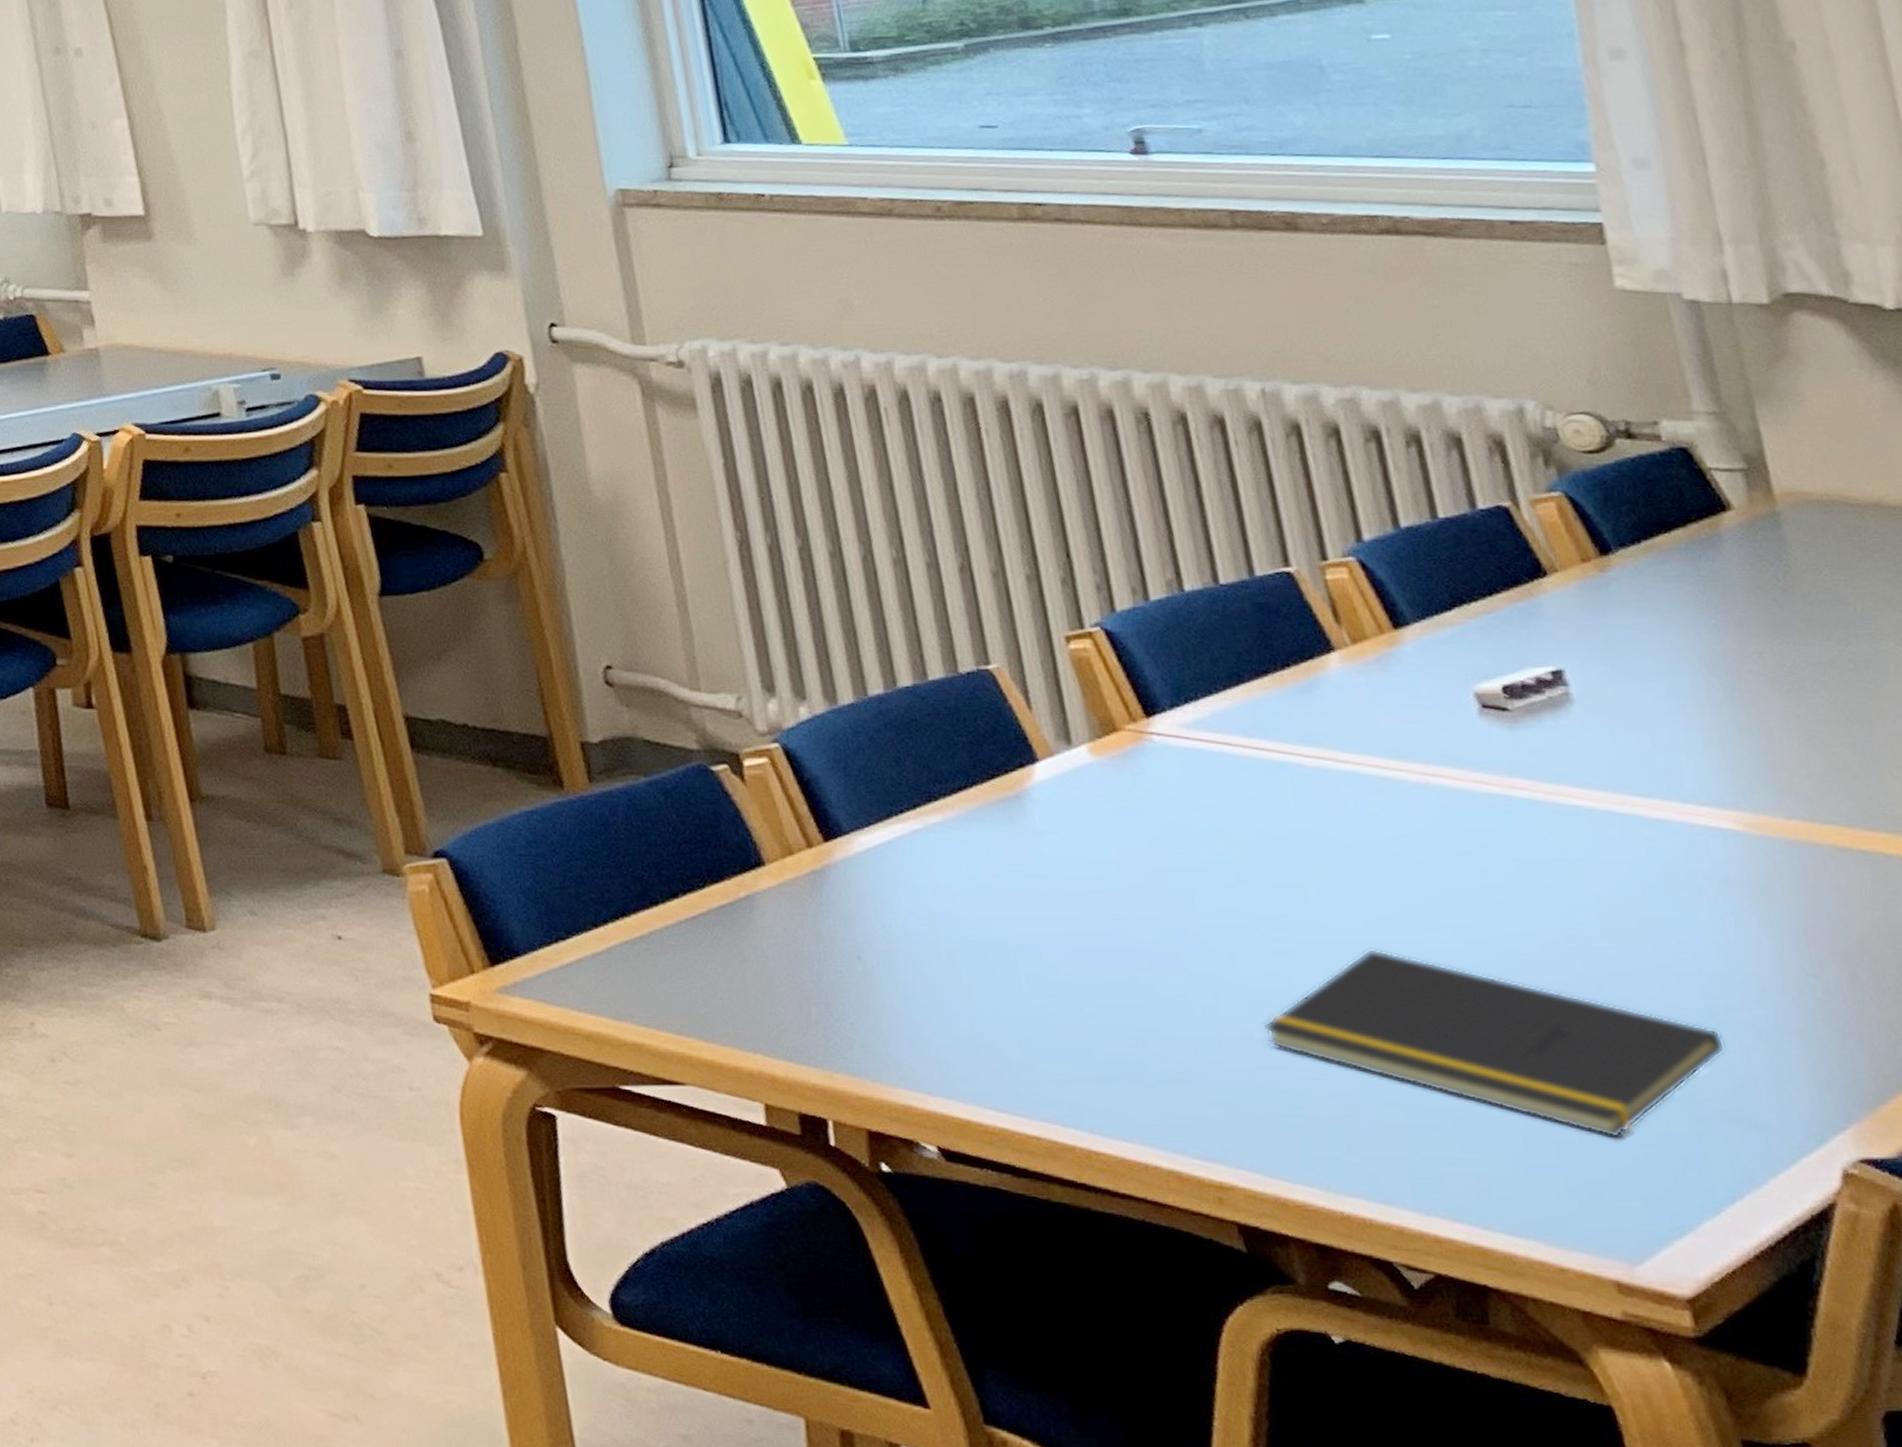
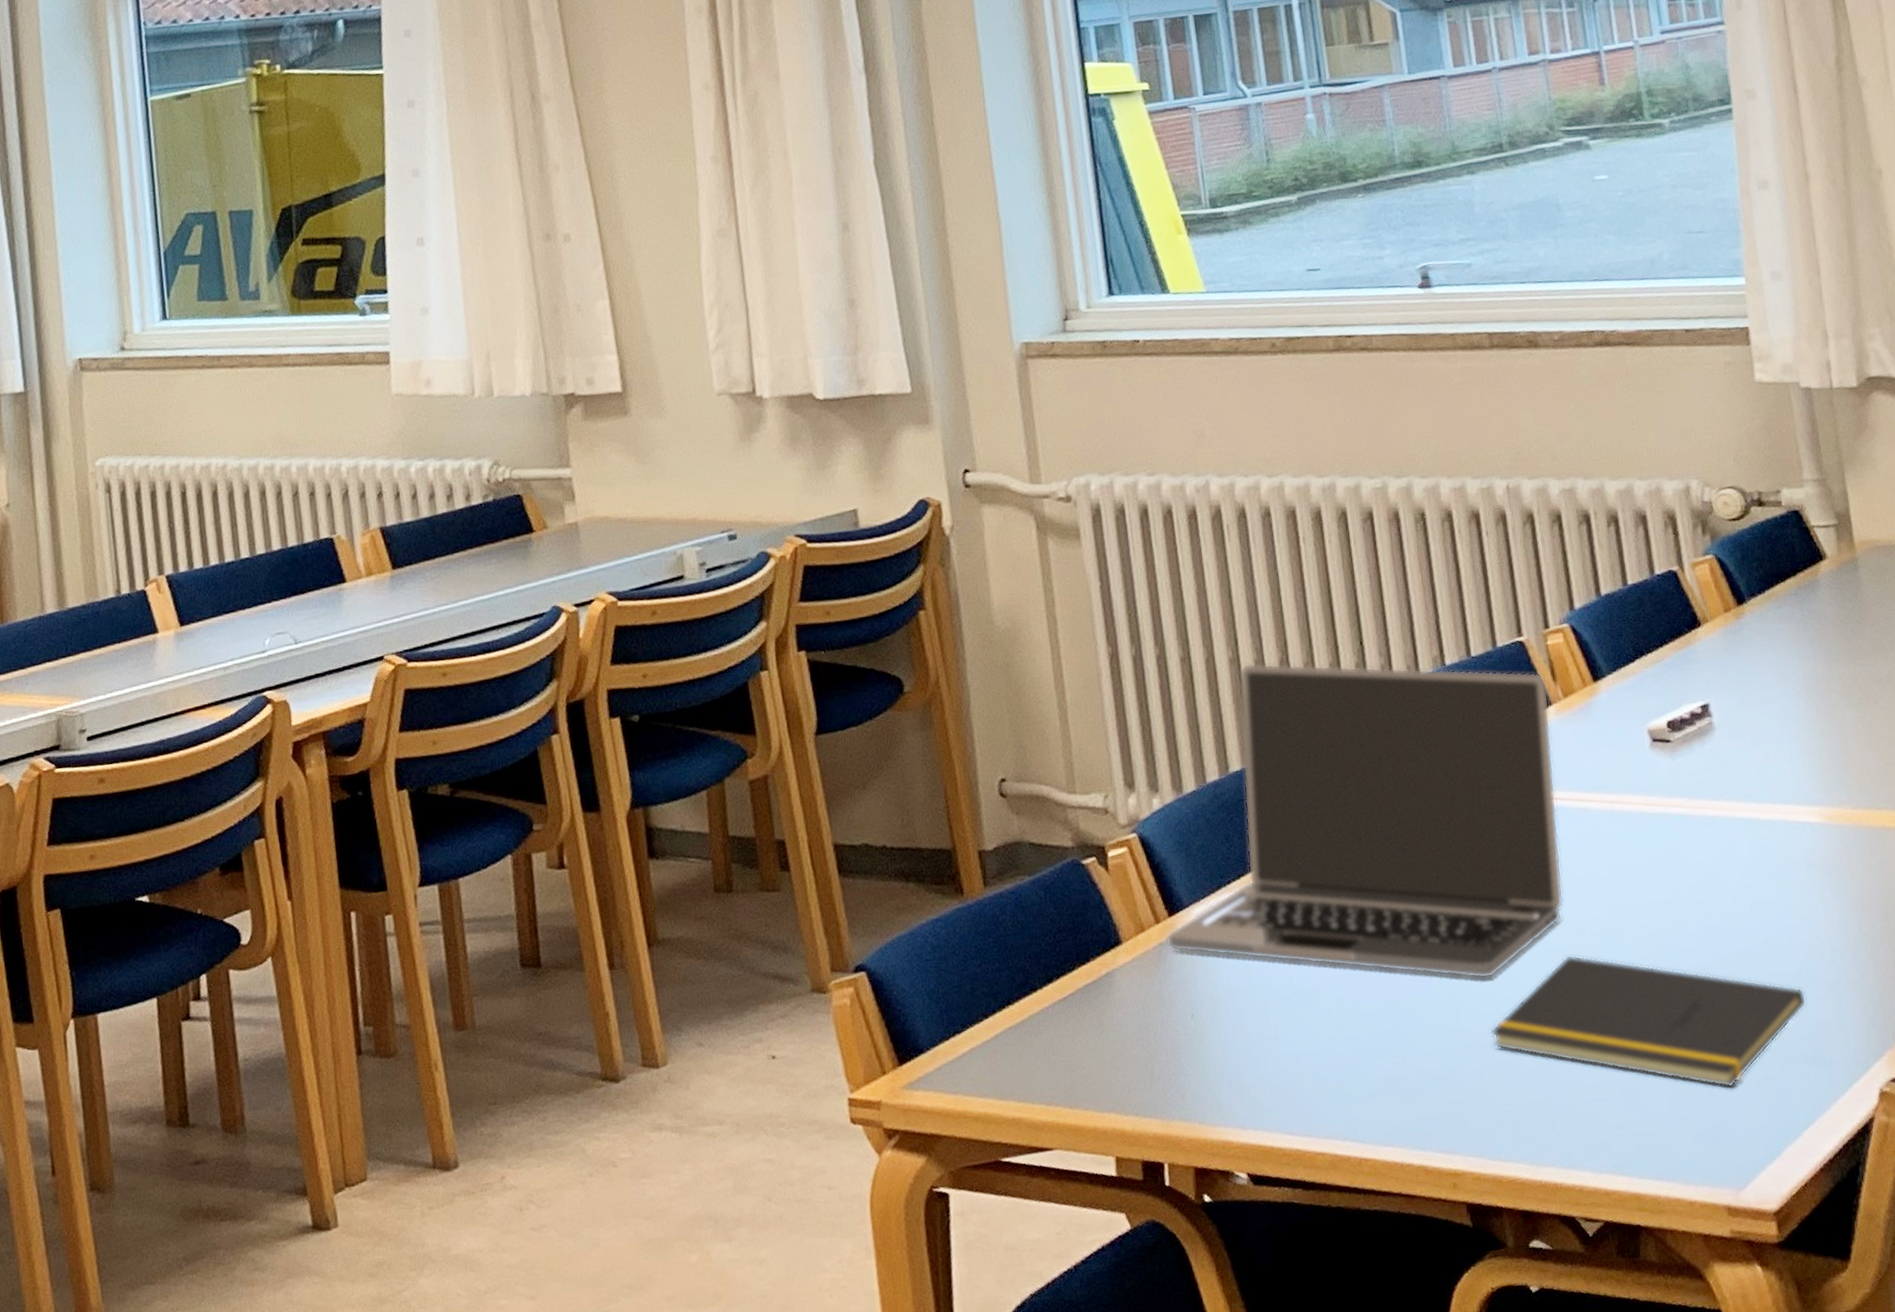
laptop: none [822,565,1361,963] -> present [1167,662,1564,979]

